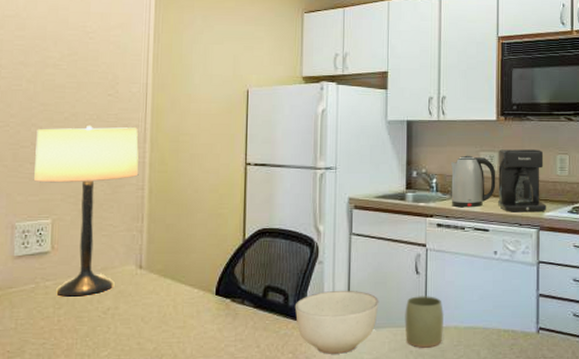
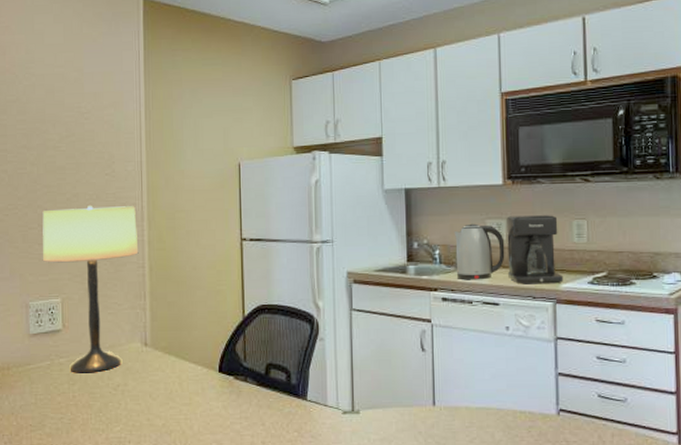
bowl: present [294,290,379,354] -> none [297,367,384,433]
mug: present [404,295,445,348] -> none [411,373,454,429]

